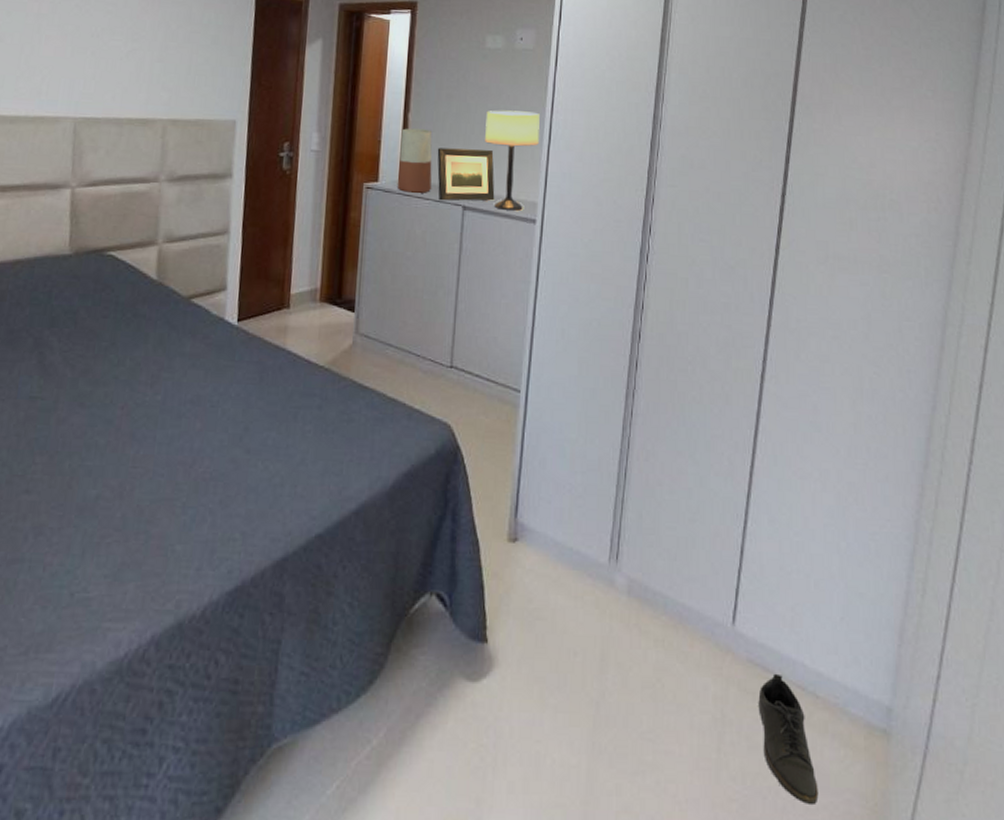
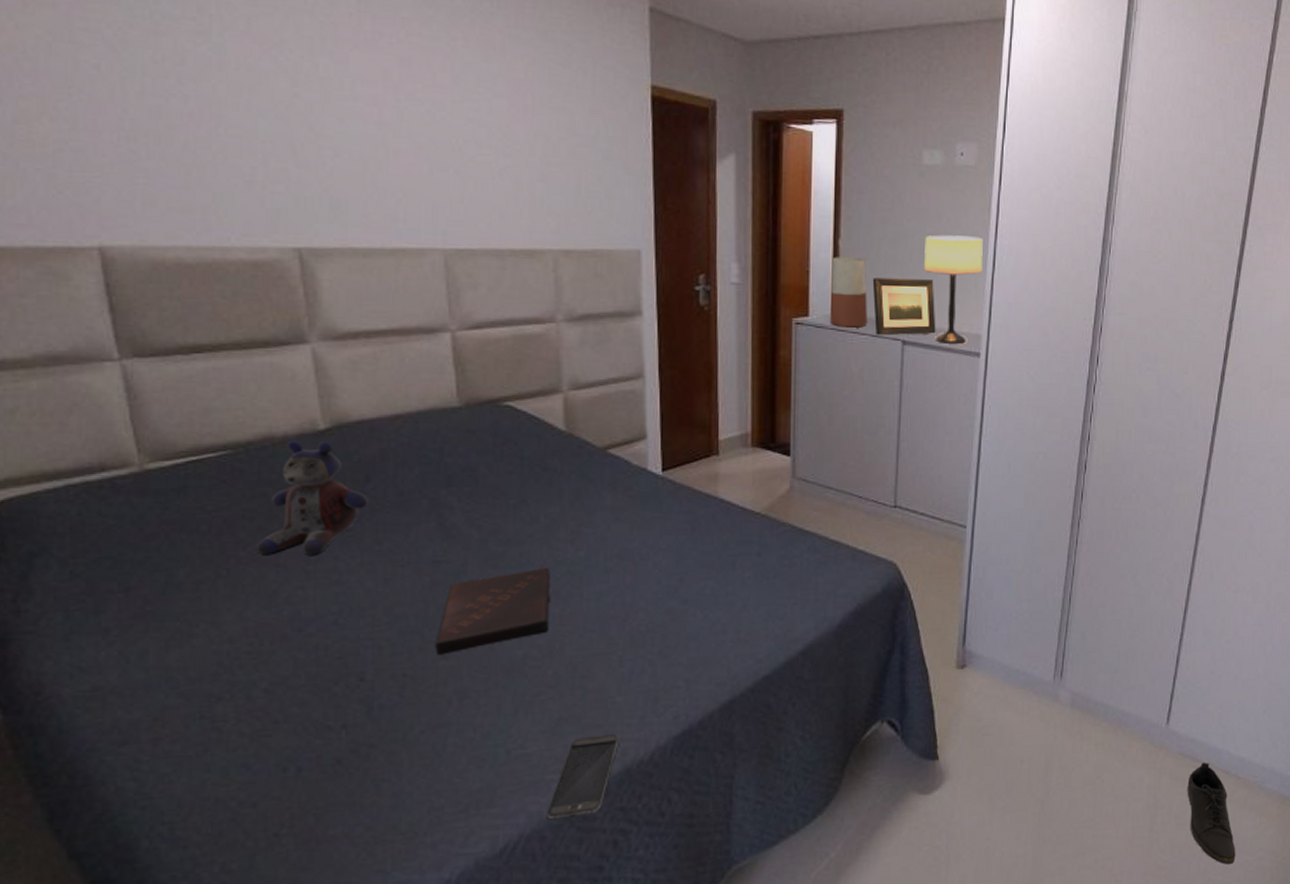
book: none [20,408,129,489] -> present [435,567,551,655]
smartphone: none [99,584,175,672] -> present [547,734,619,820]

